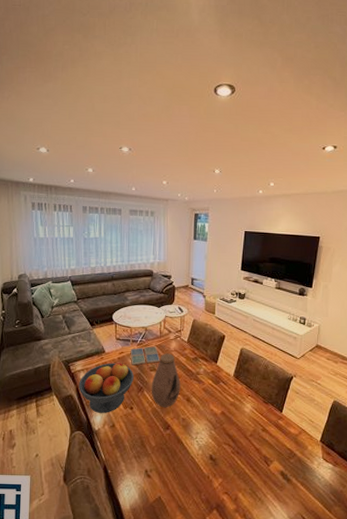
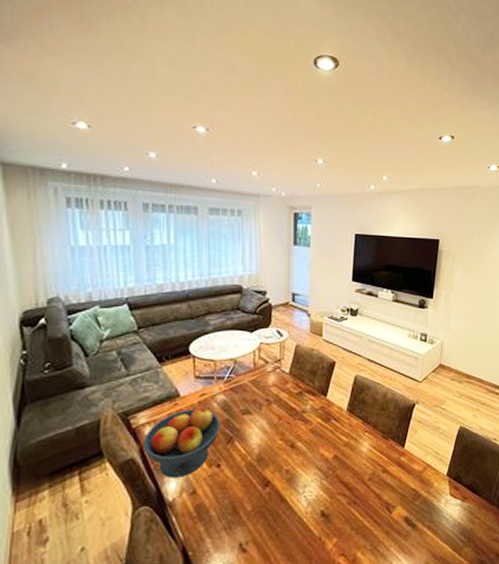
drink coaster: present [130,346,161,366] -> none [215,382,255,410]
vase: present [151,353,181,407] -> none [244,389,282,459]

